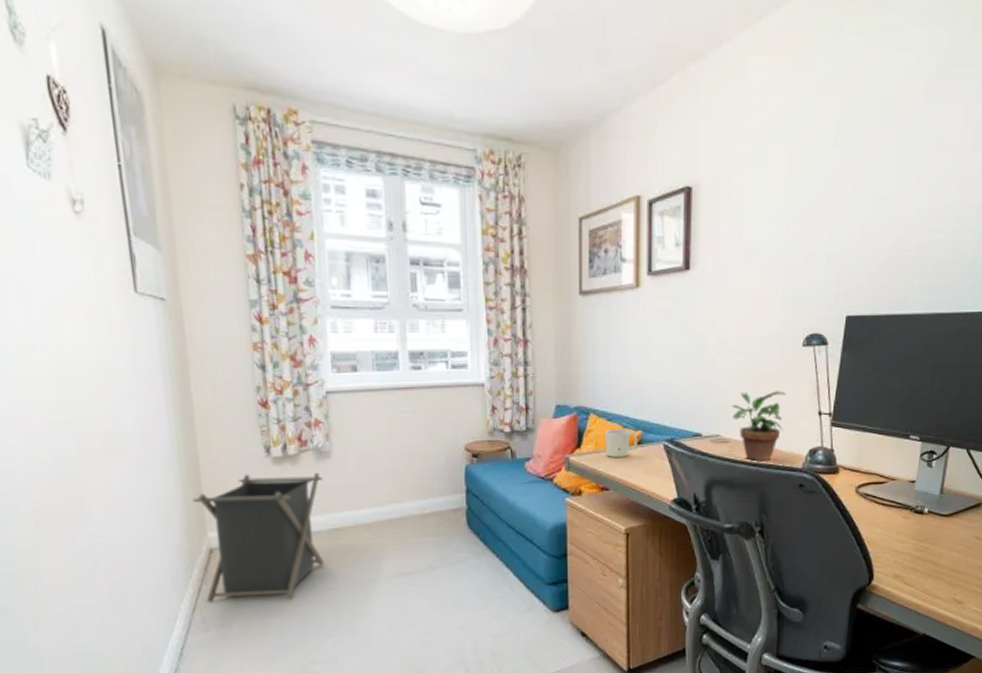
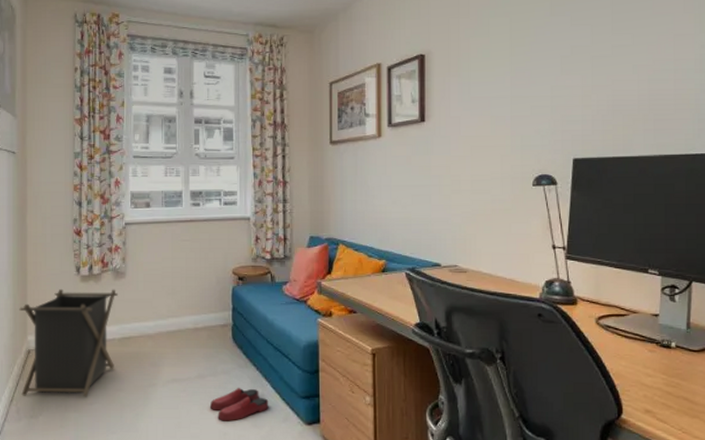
slippers: none [444,578,511,615] -> present [210,388,269,421]
mug: present [604,428,638,457] -> none [352,258,382,283]
potted plant: present [731,390,787,461] -> none [467,225,520,290]

